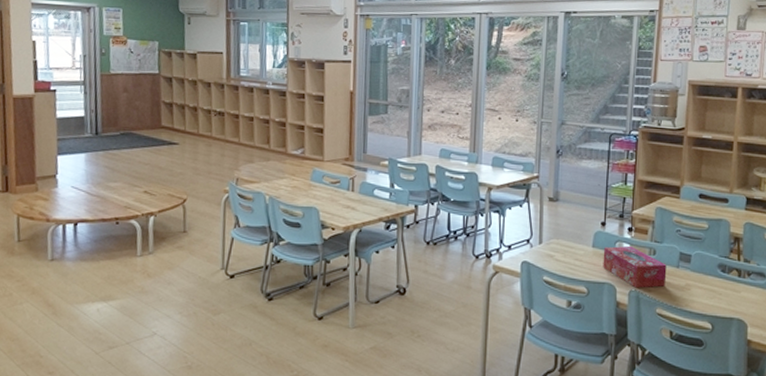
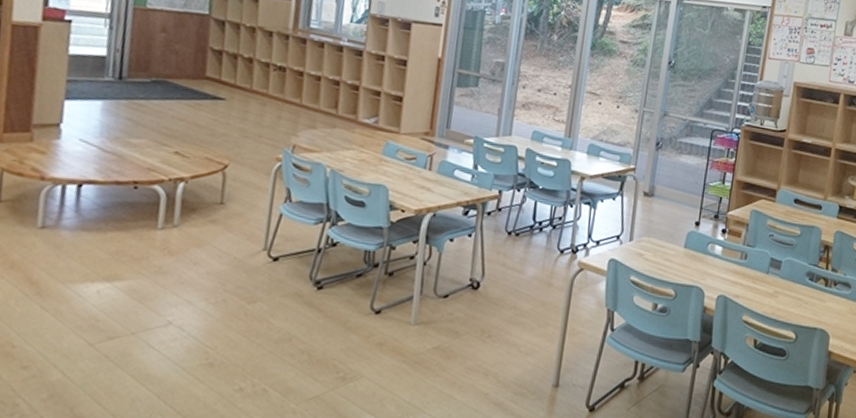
tissue box: present [603,245,667,288] -> none [693,248,757,294]

